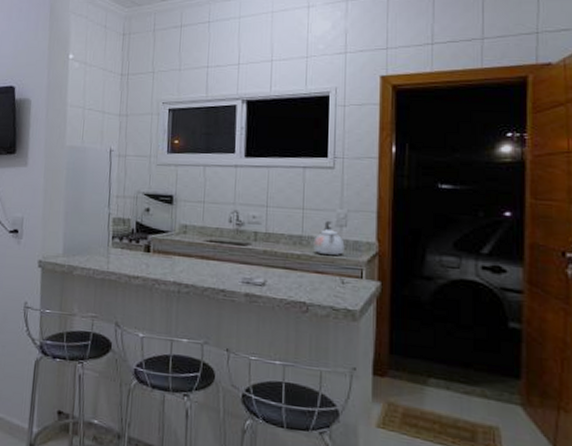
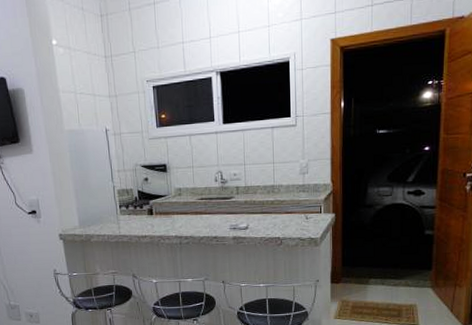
kettle: present [313,221,345,256] -> none [283,171,307,199]

